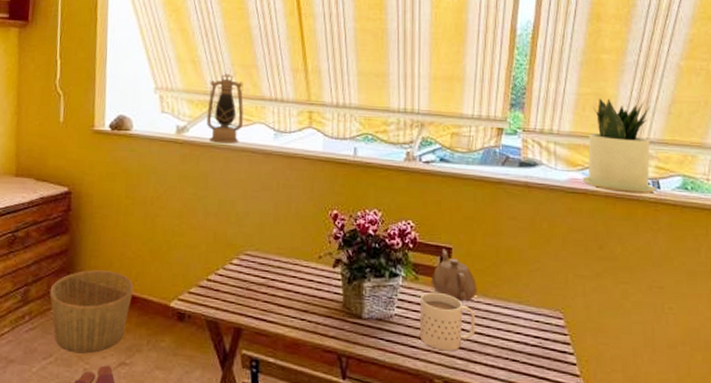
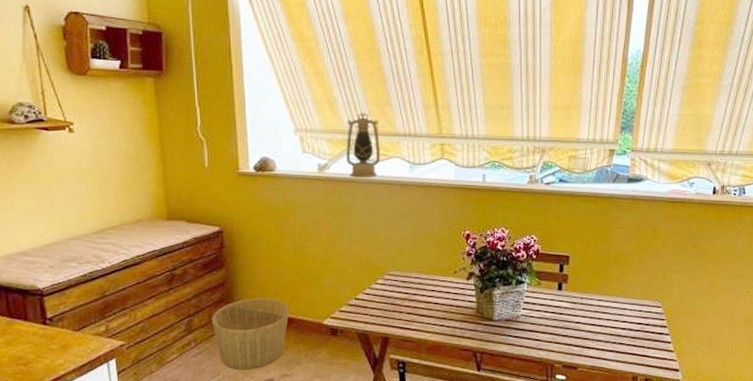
mug: present [419,291,476,352] -> none [542,293,589,341]
teapot: present [430,249,477,302] -> none [551,257,591,300]
planter: present [582,98,657,195] -> none [681,118,742,200]

